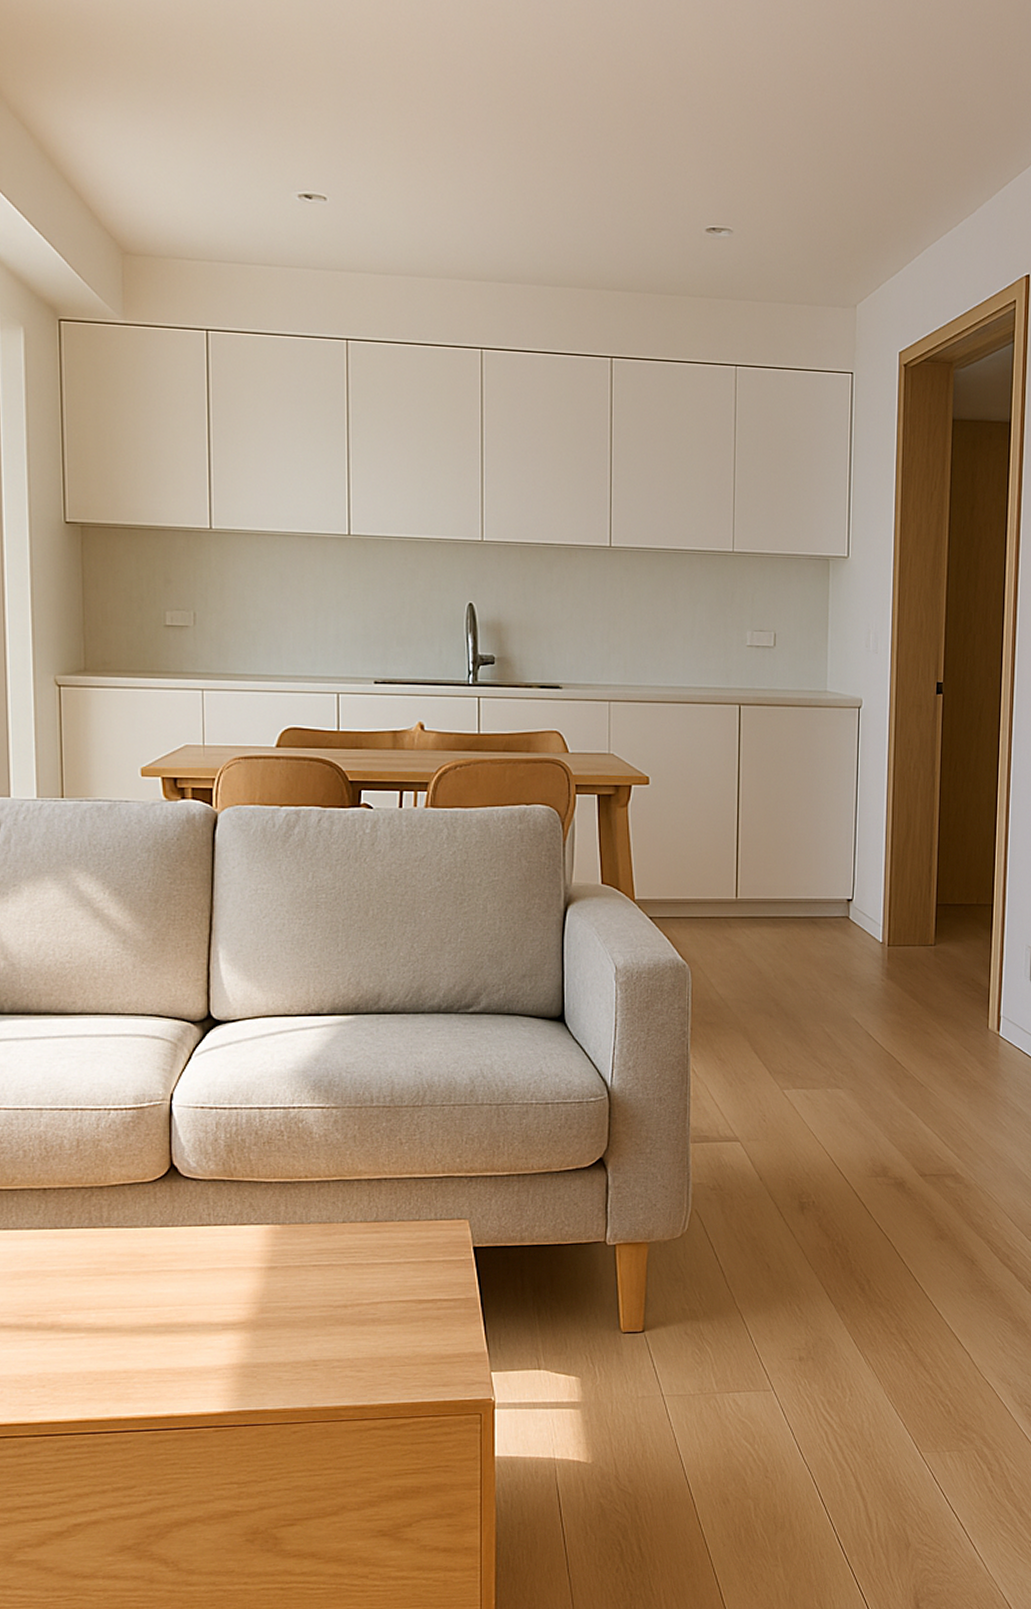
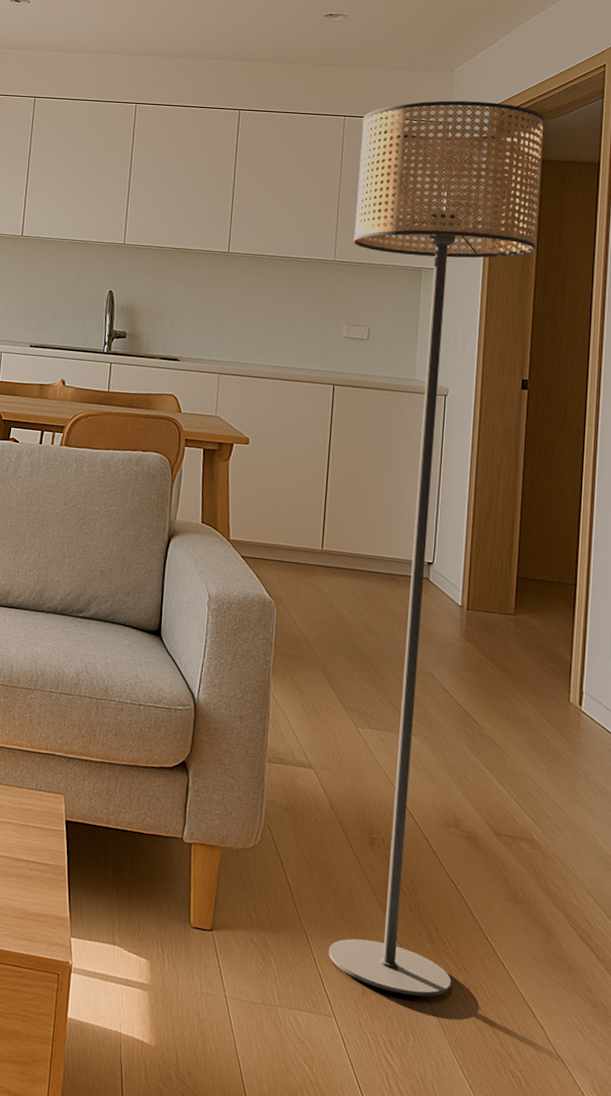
floor lamp: none [753,345,954,1353] -> present [328,100,545,997]

